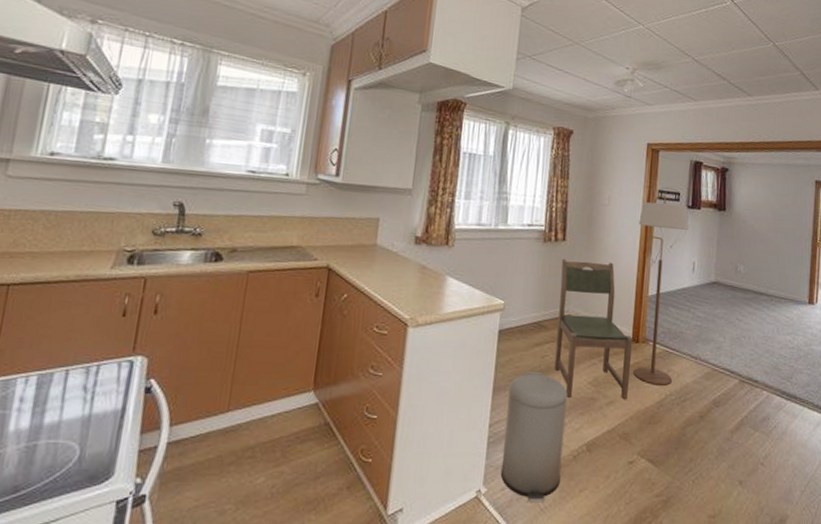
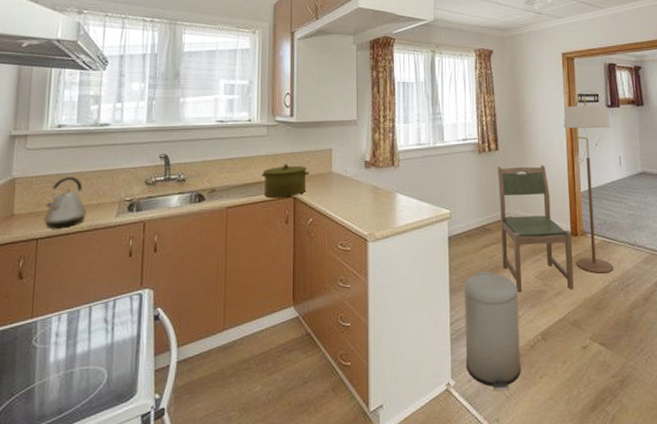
kettle: none [19,215,75,275] -> present [44,177,87,229]
cooking pot: none [293,229,350,268] -> present [261,164,309,199]

